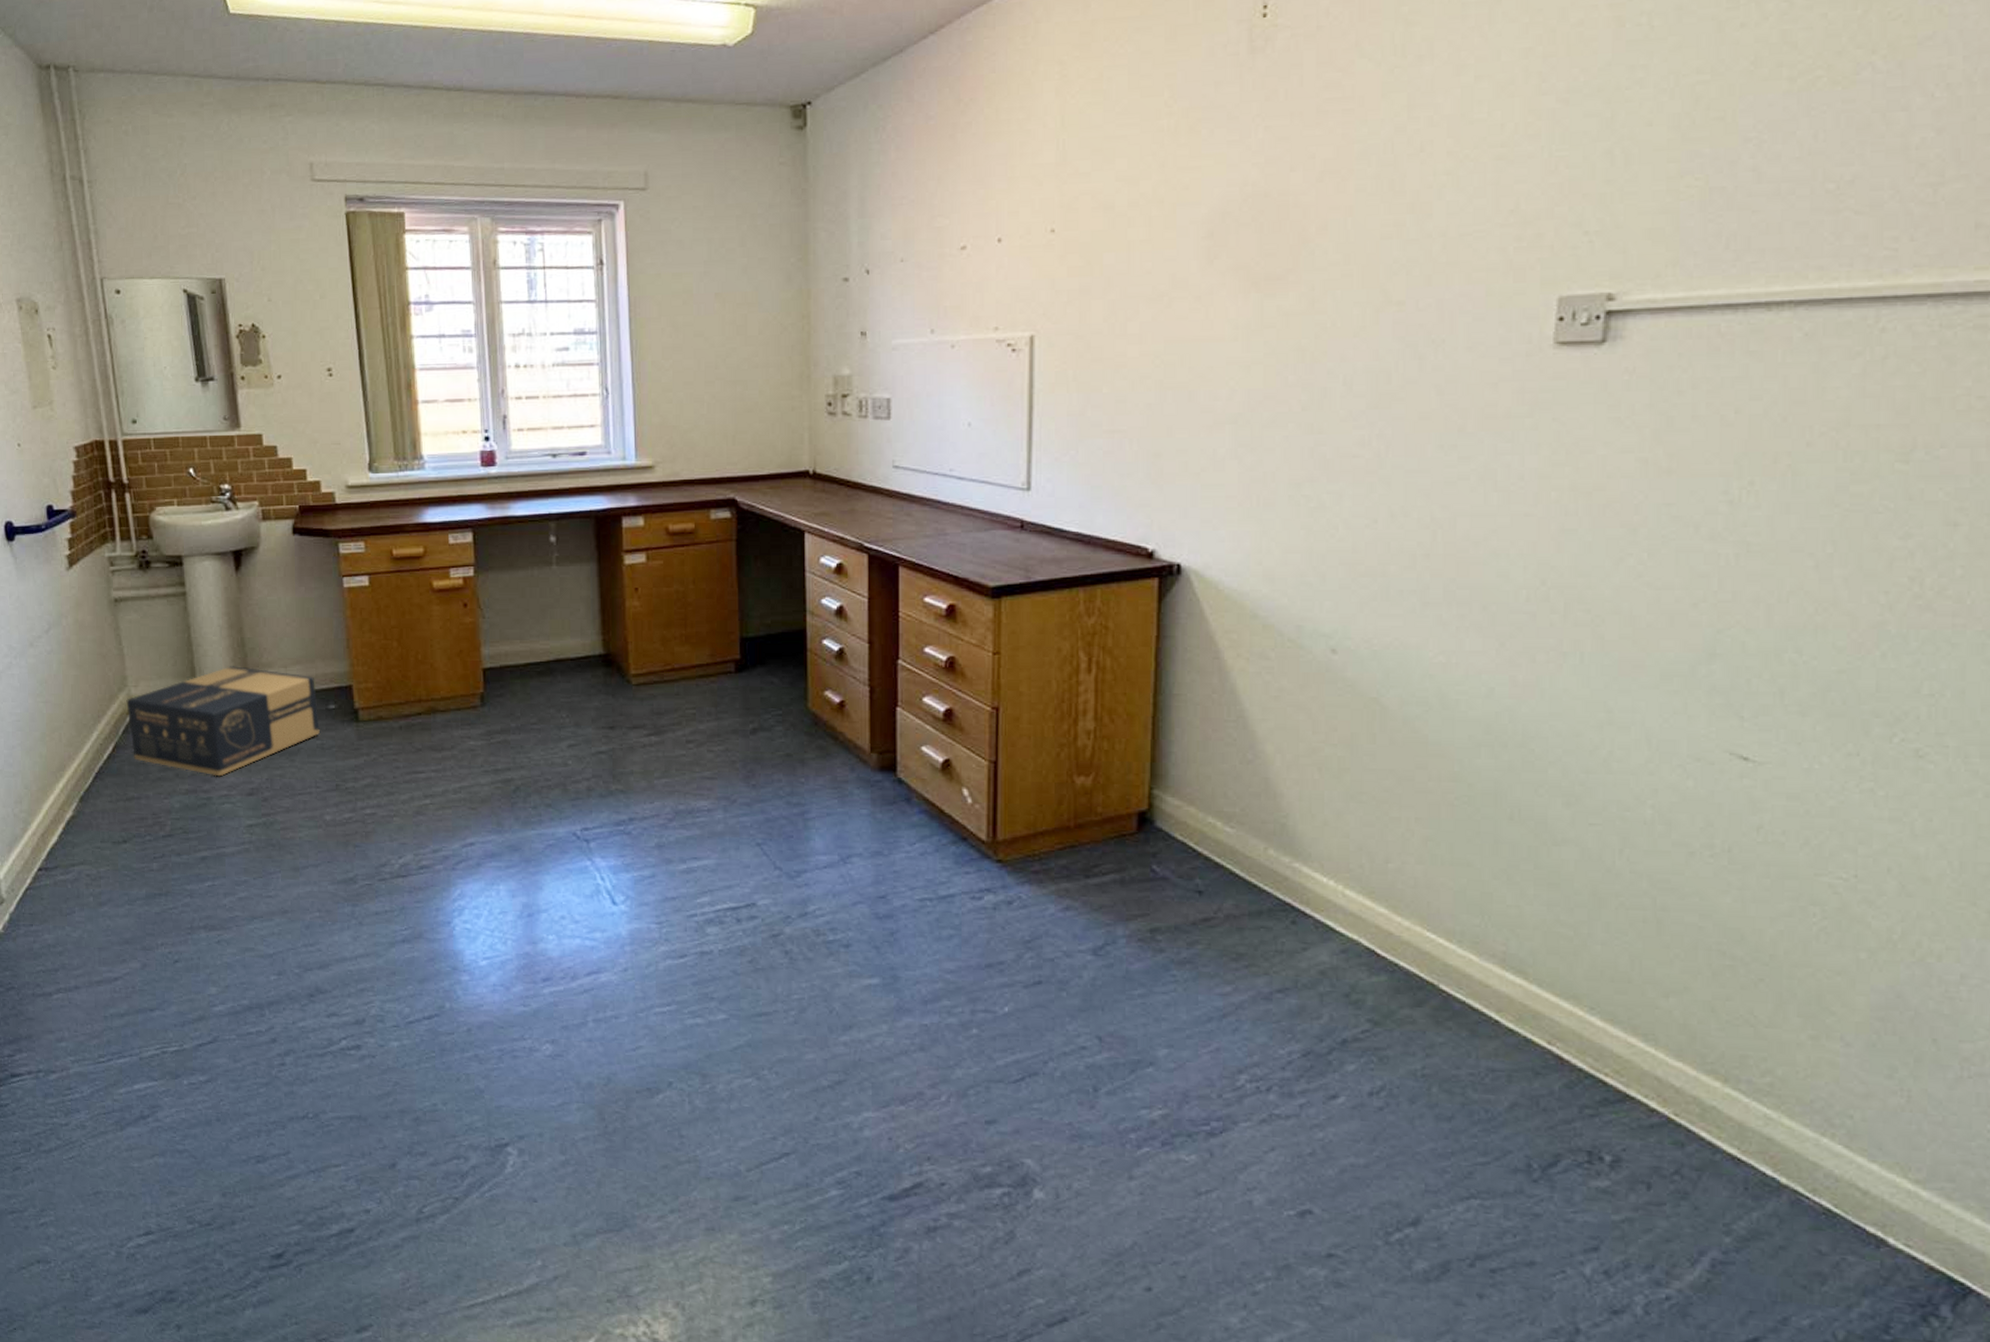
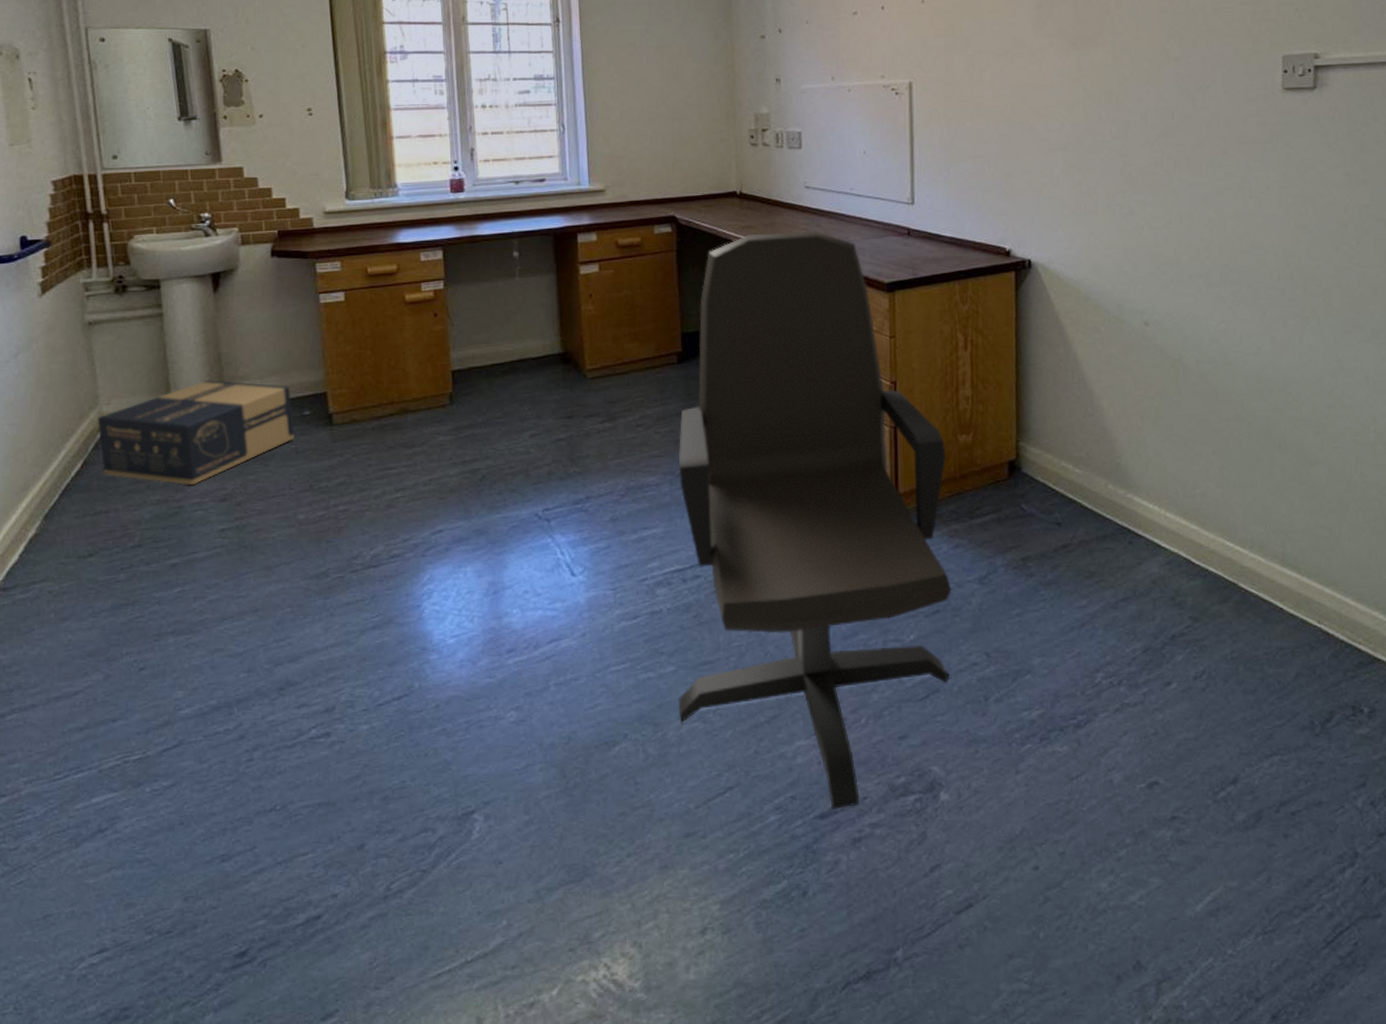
office chair: none [730,520,1059,1193] -> present [678,231,952,809]

